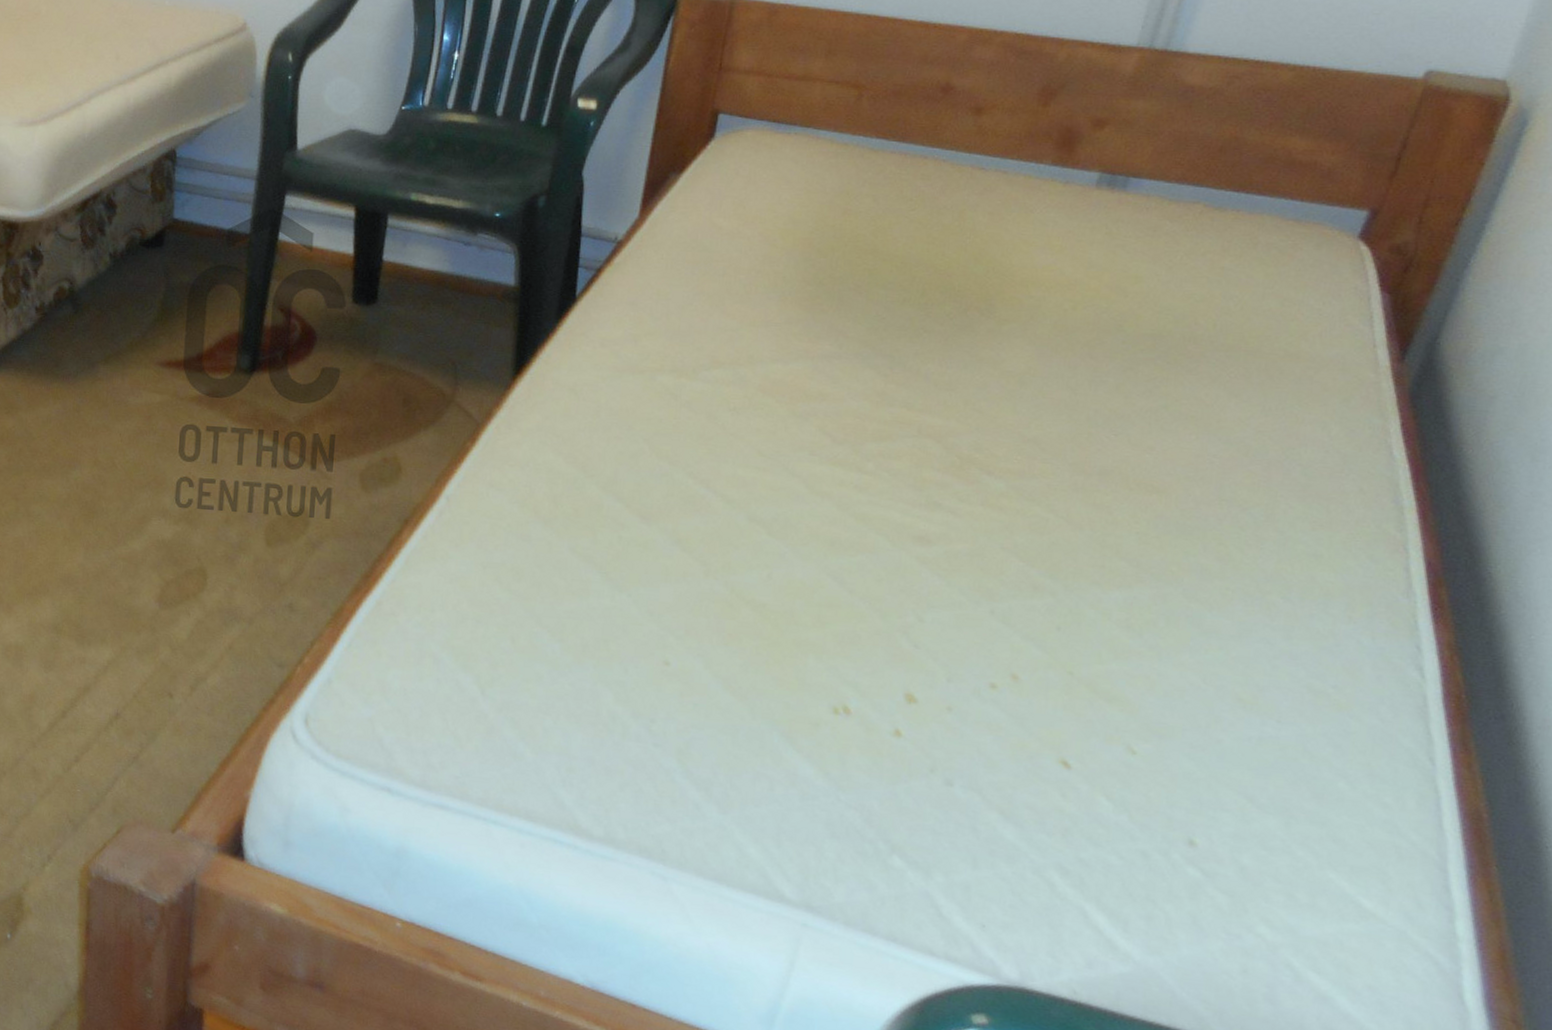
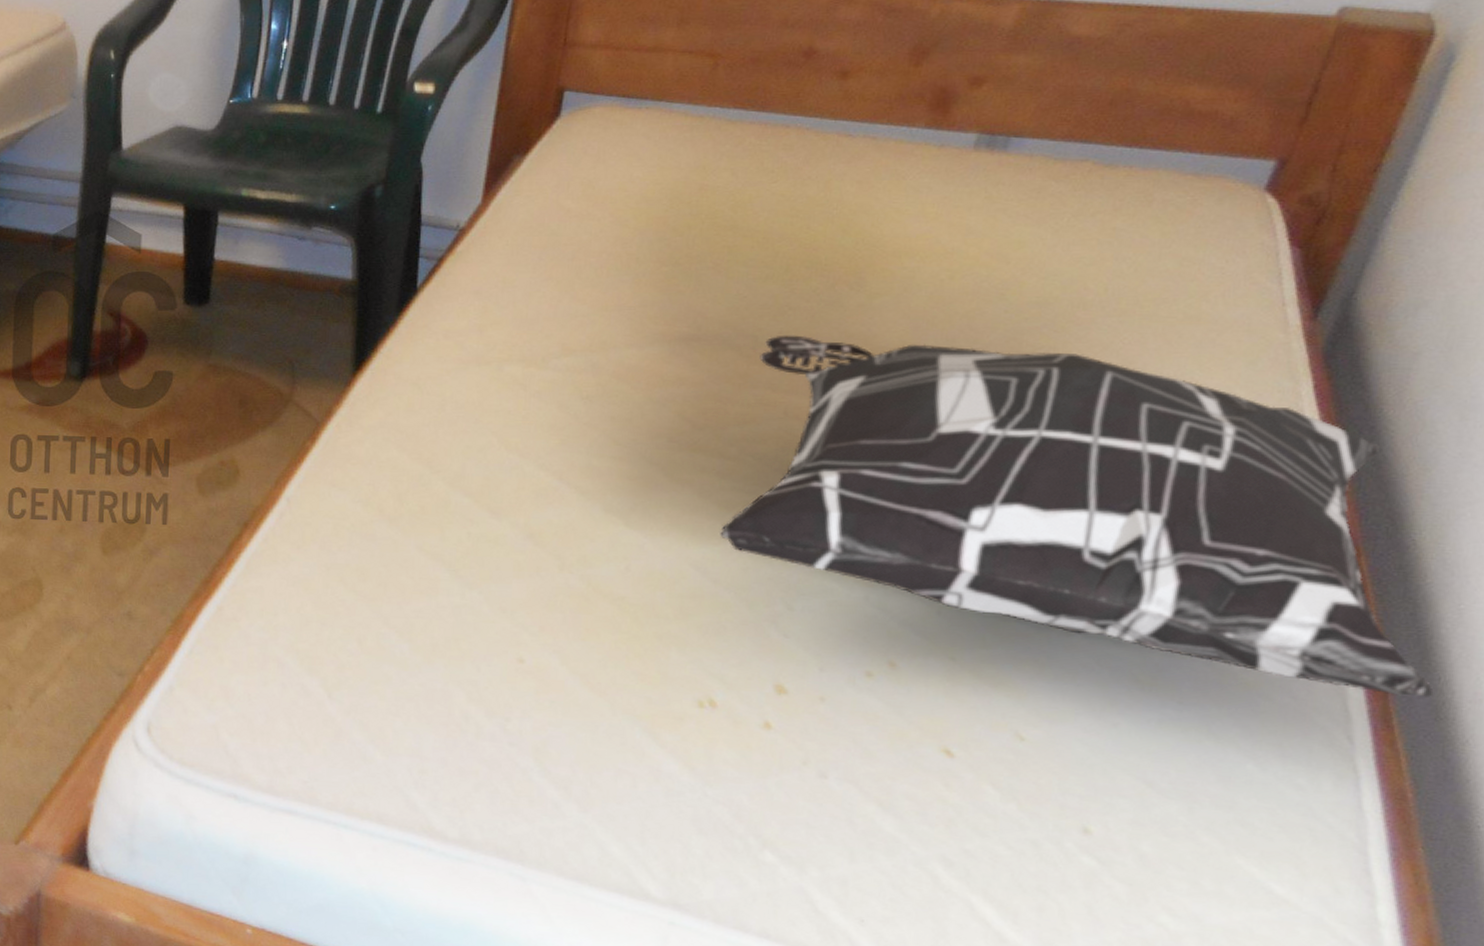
decorative pillow: none [856,356,1507,723] -> present [720,335,1434,697]

